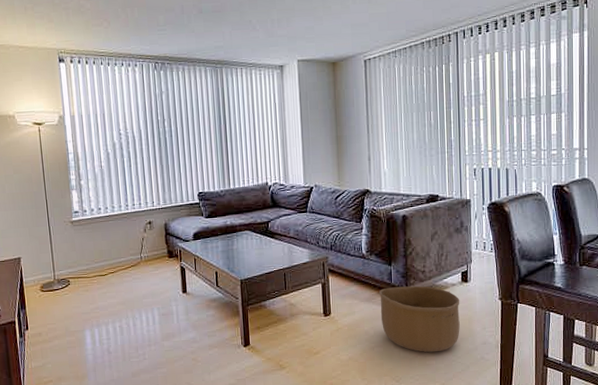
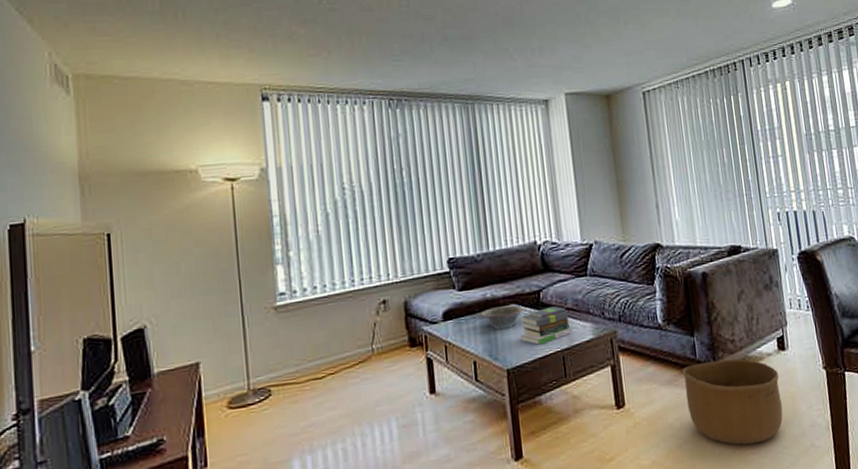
decorative bowl: none [222,231,255,250] -> present [480,305,523,330]
books: none [252,234,292,263] -> present [520,306,571,345]

